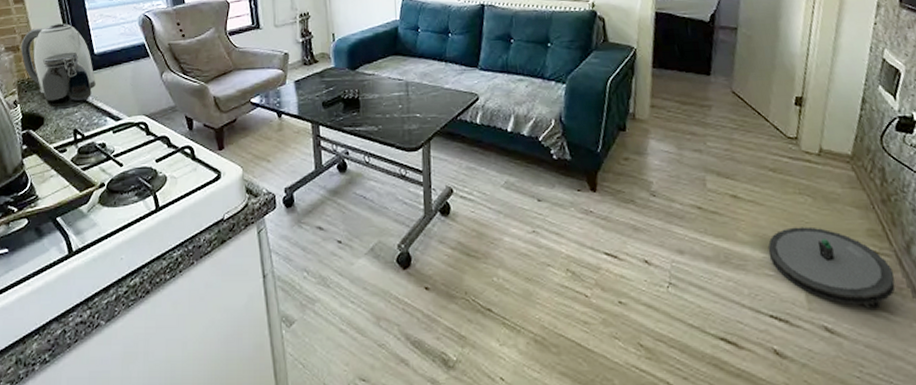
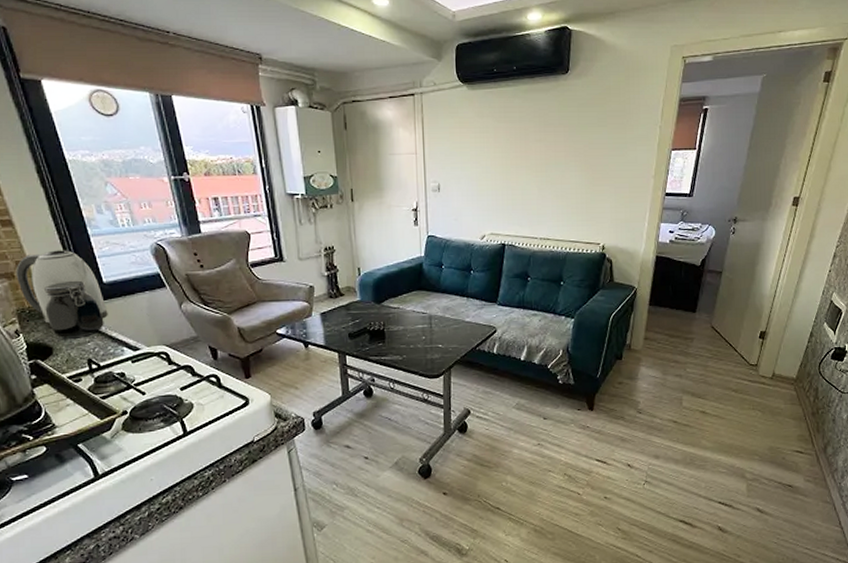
robot vacuum: present [767,226,896,311] -> none [723,434,812,495]

